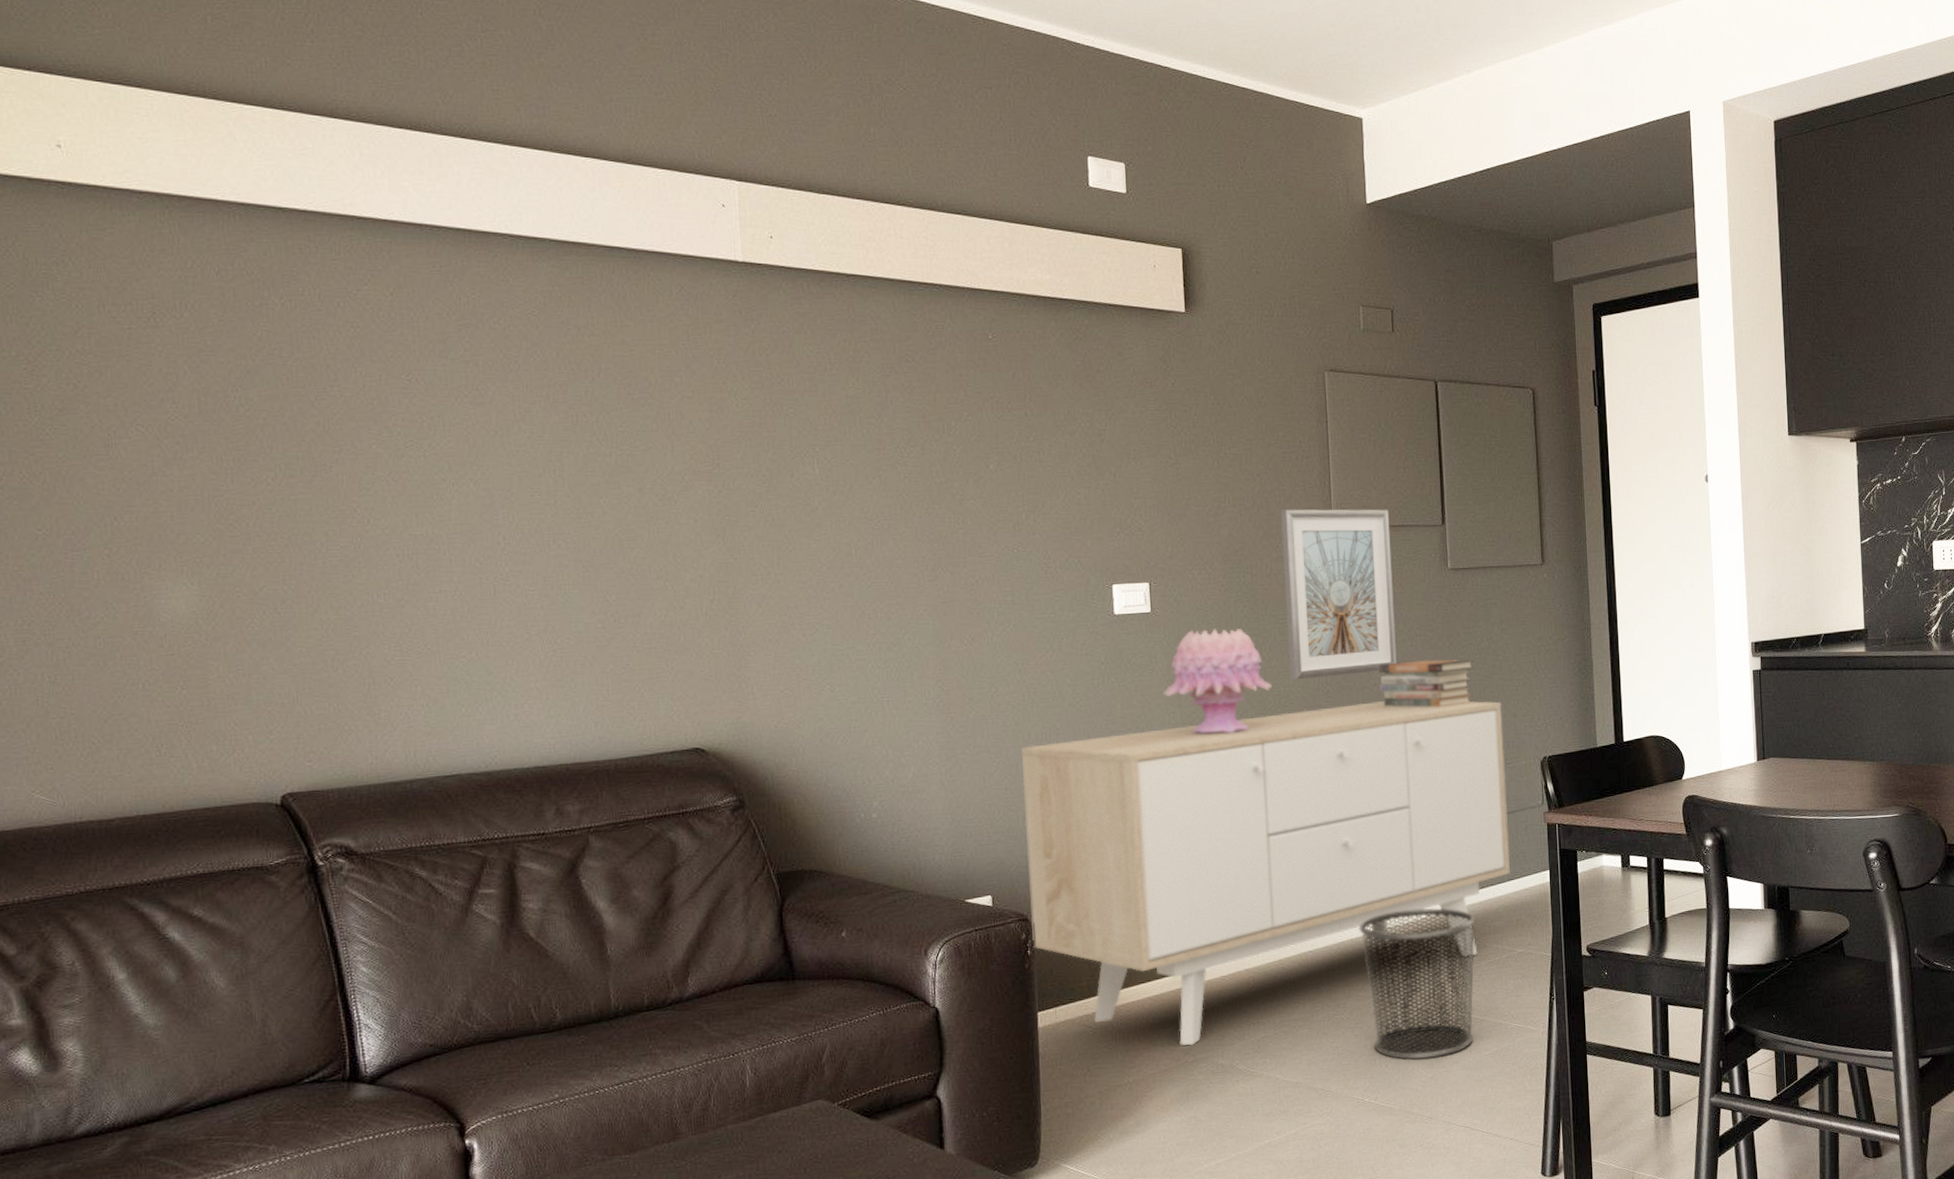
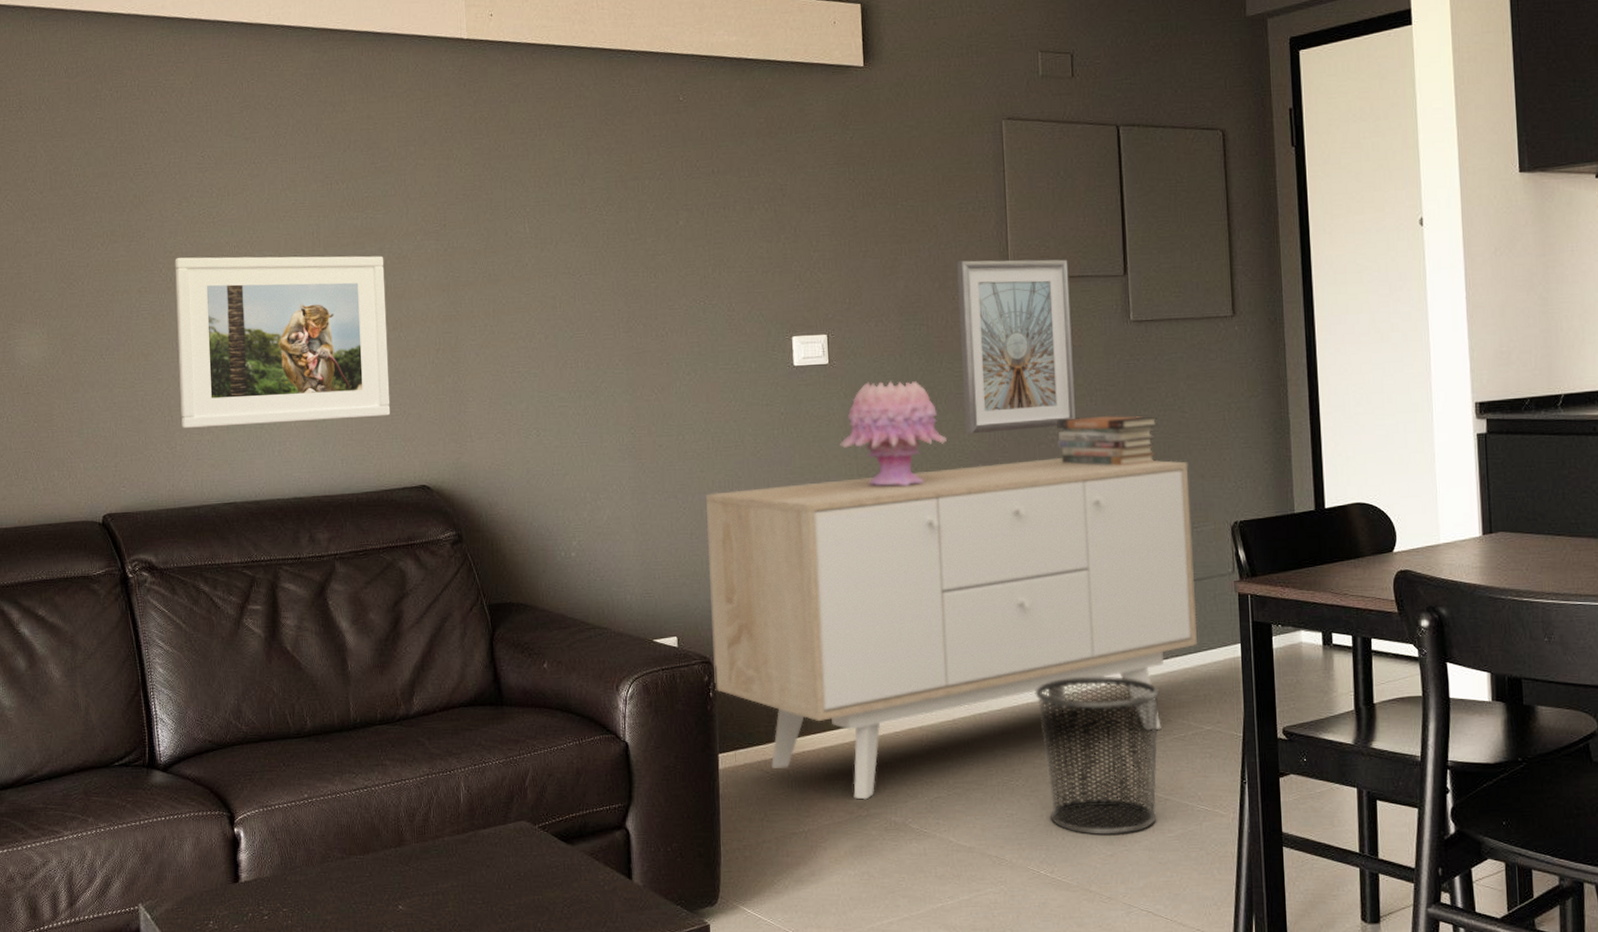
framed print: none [373,495,656,692] -> present [174,256,391,428]

